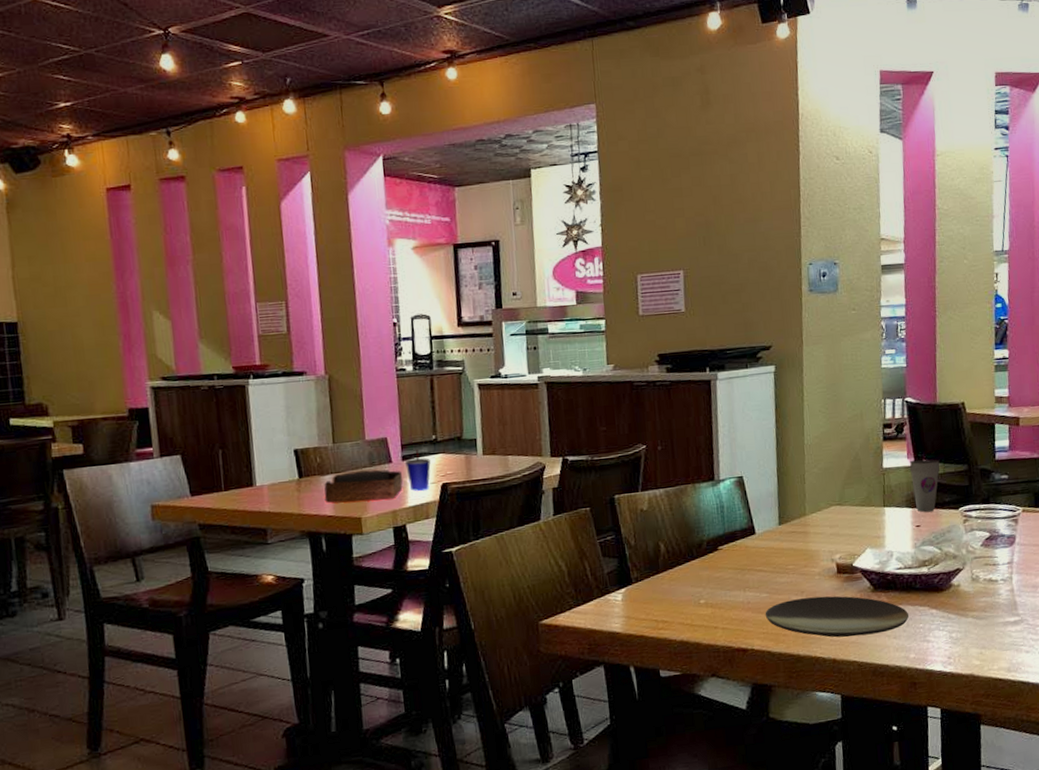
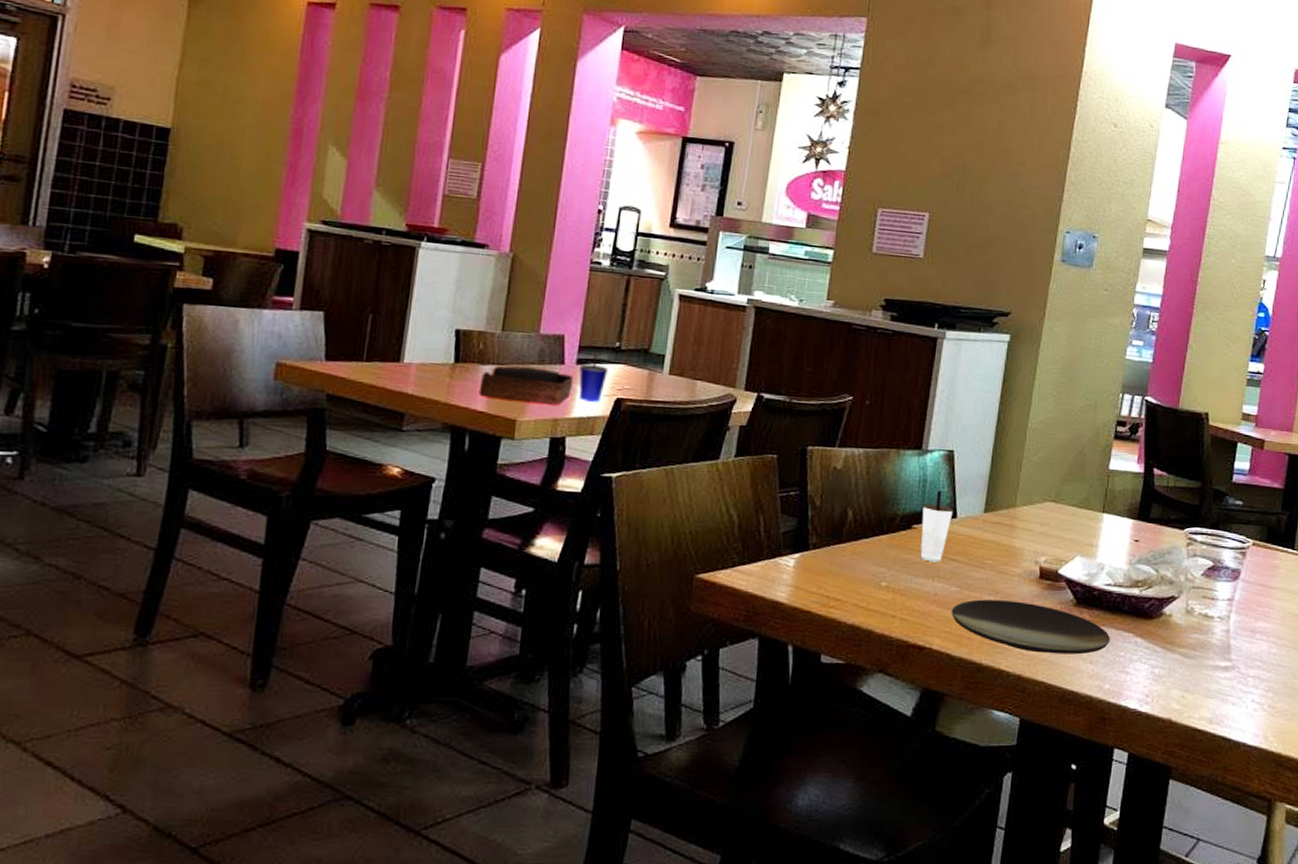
cup: none [724,512,752,576] -> present [920,490,954,562]
cup: present [910,459,940,513] -> none [1137,466,1172,528]

